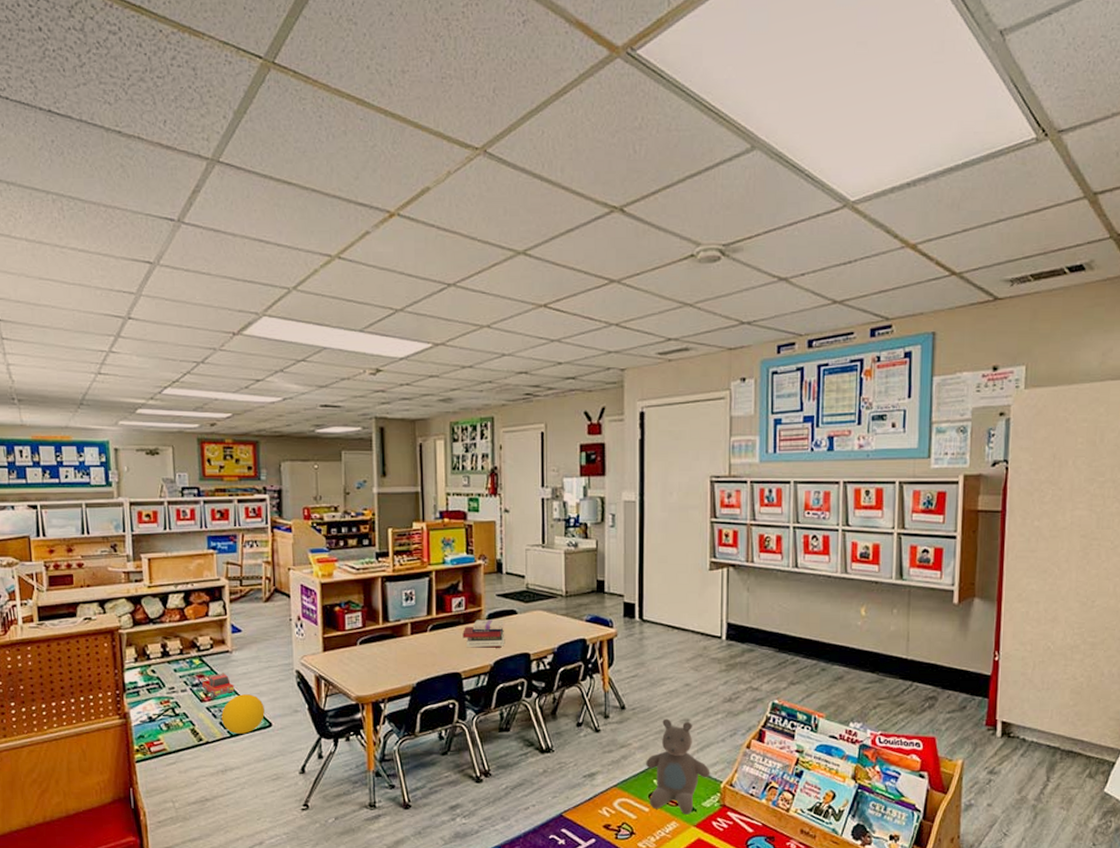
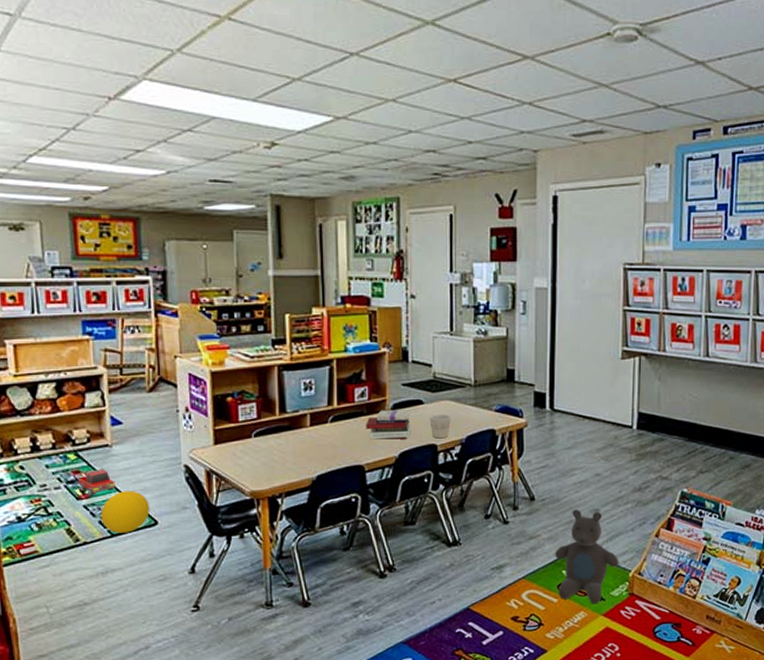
cup: none [523,624,543,648] -> present [429,414,451,439]

